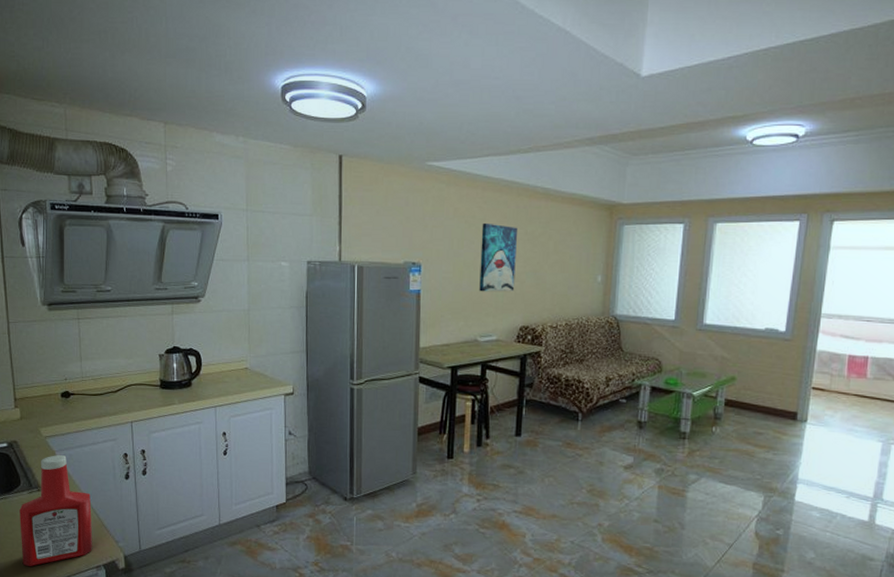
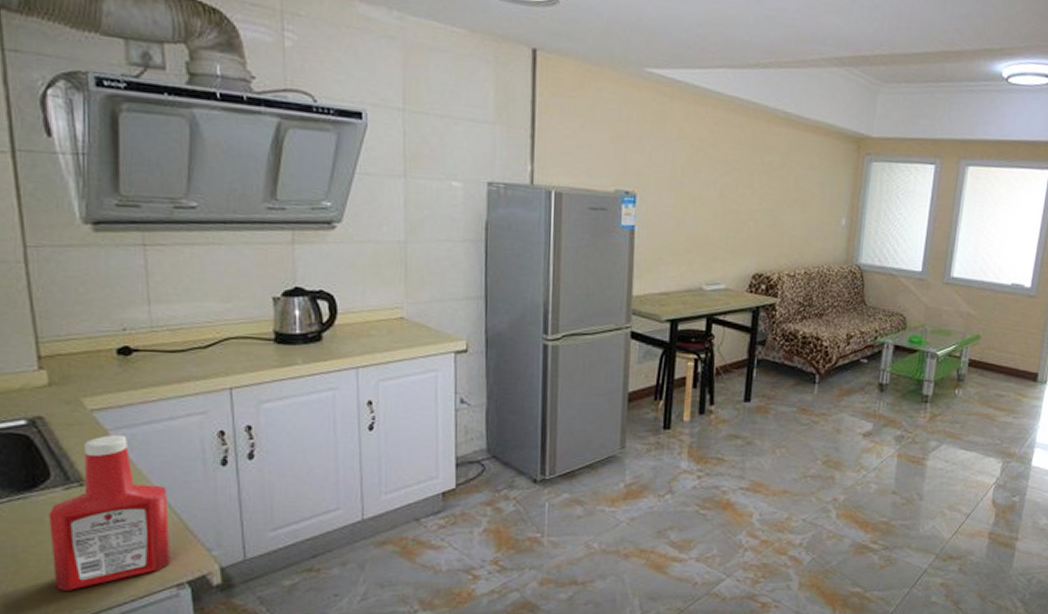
wall art: present [479,222,517,292] -> none [706,148,753,233]

